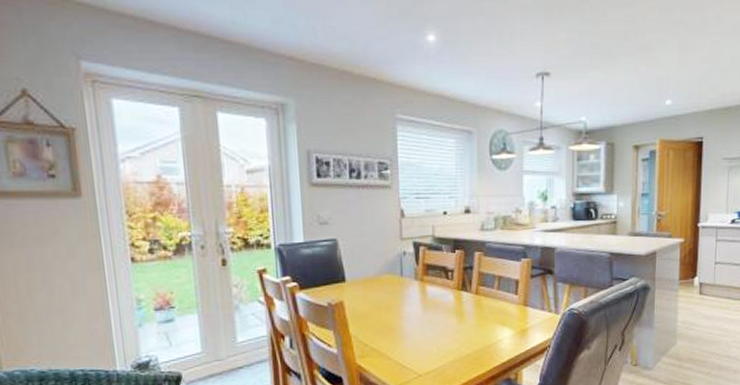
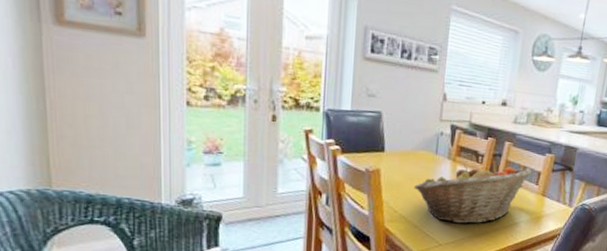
fruit basket: none [383,278,509,350] -> present [414,165,533,224]

